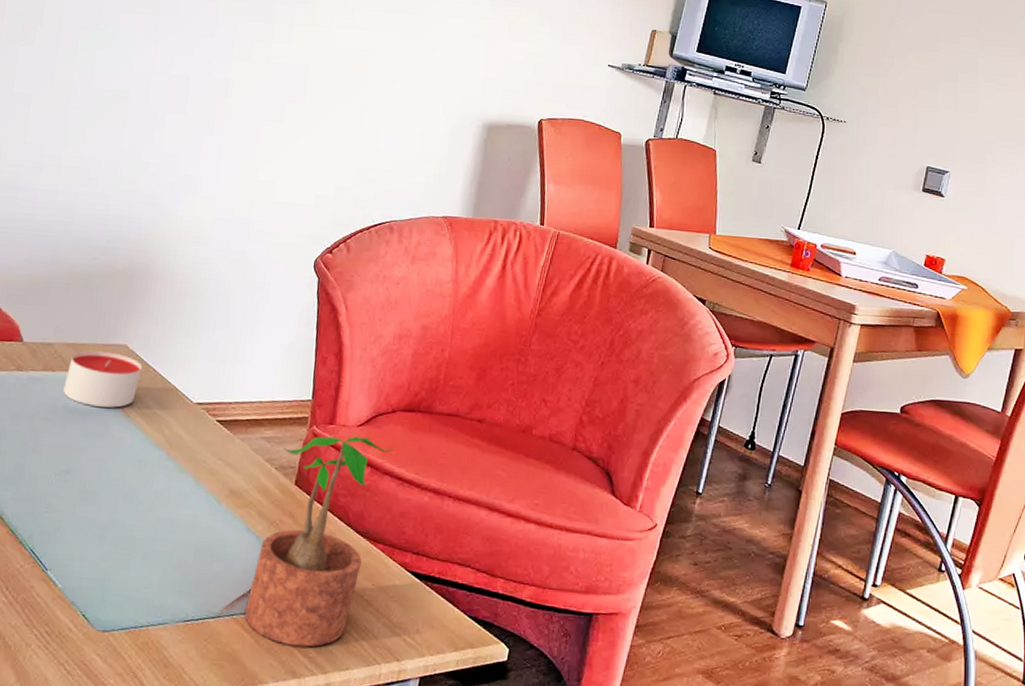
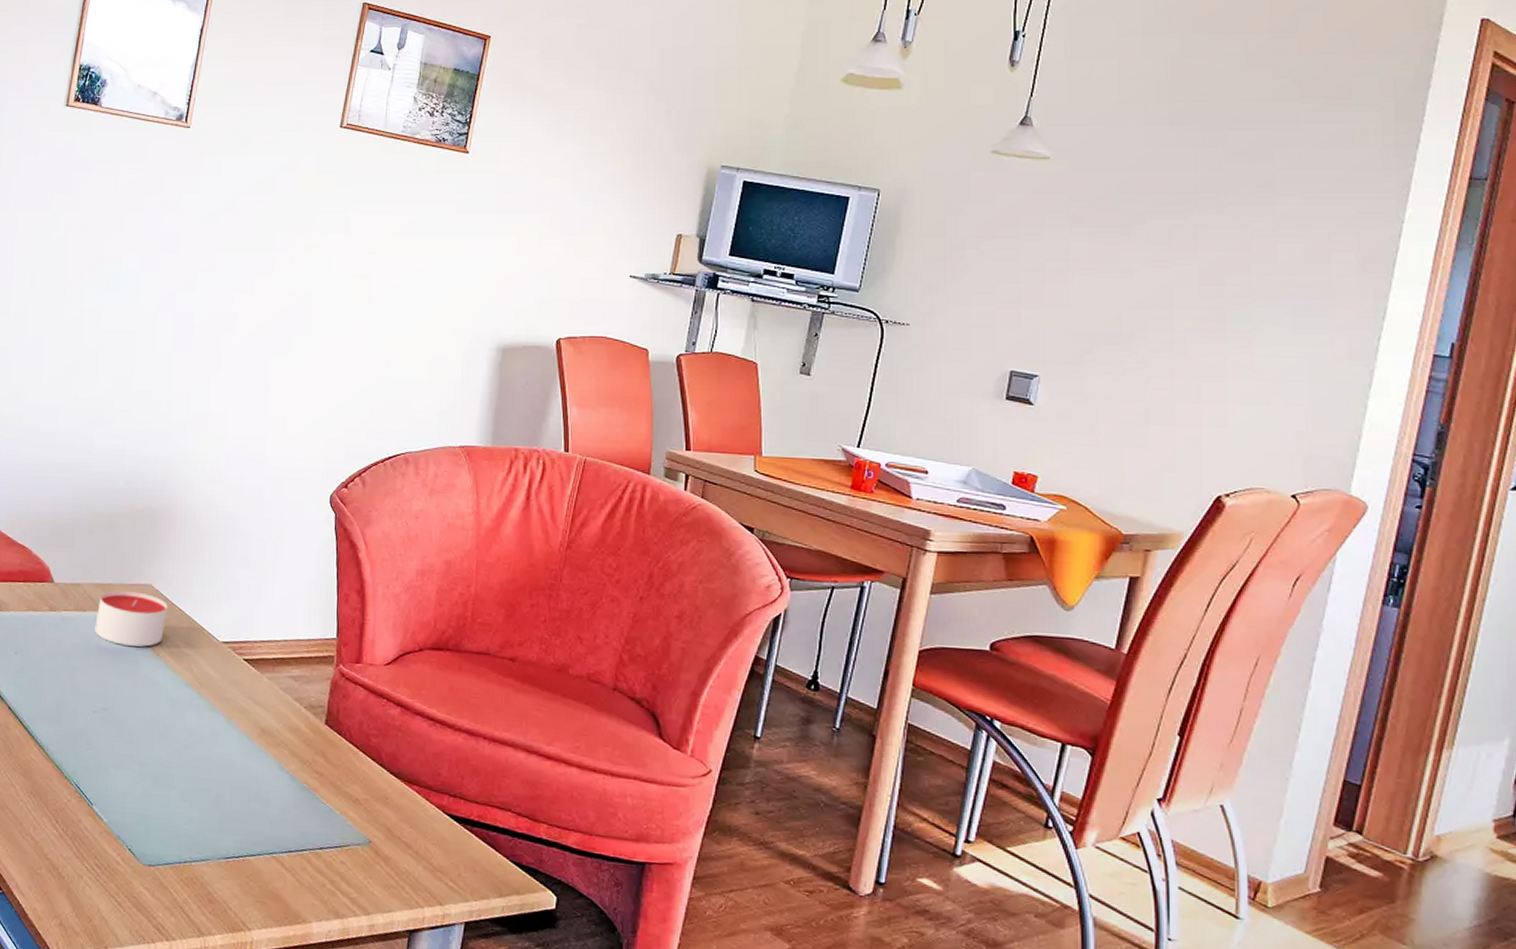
potted plant: present [244,436,393,647] -> none [284,675,422,888]

